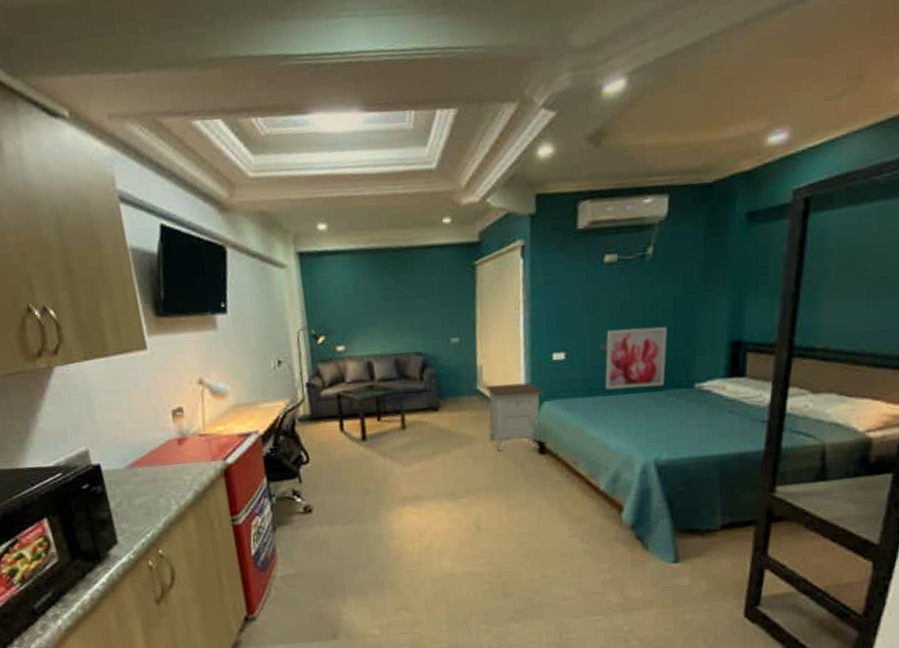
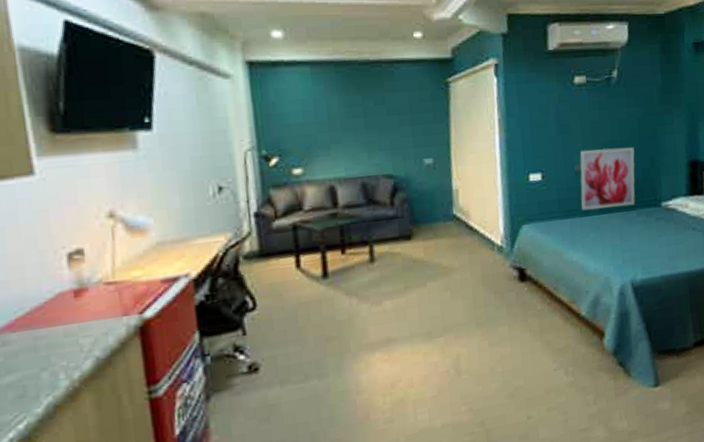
nightstand: present [485,382,544,451] -> none [461,205,522,281]

